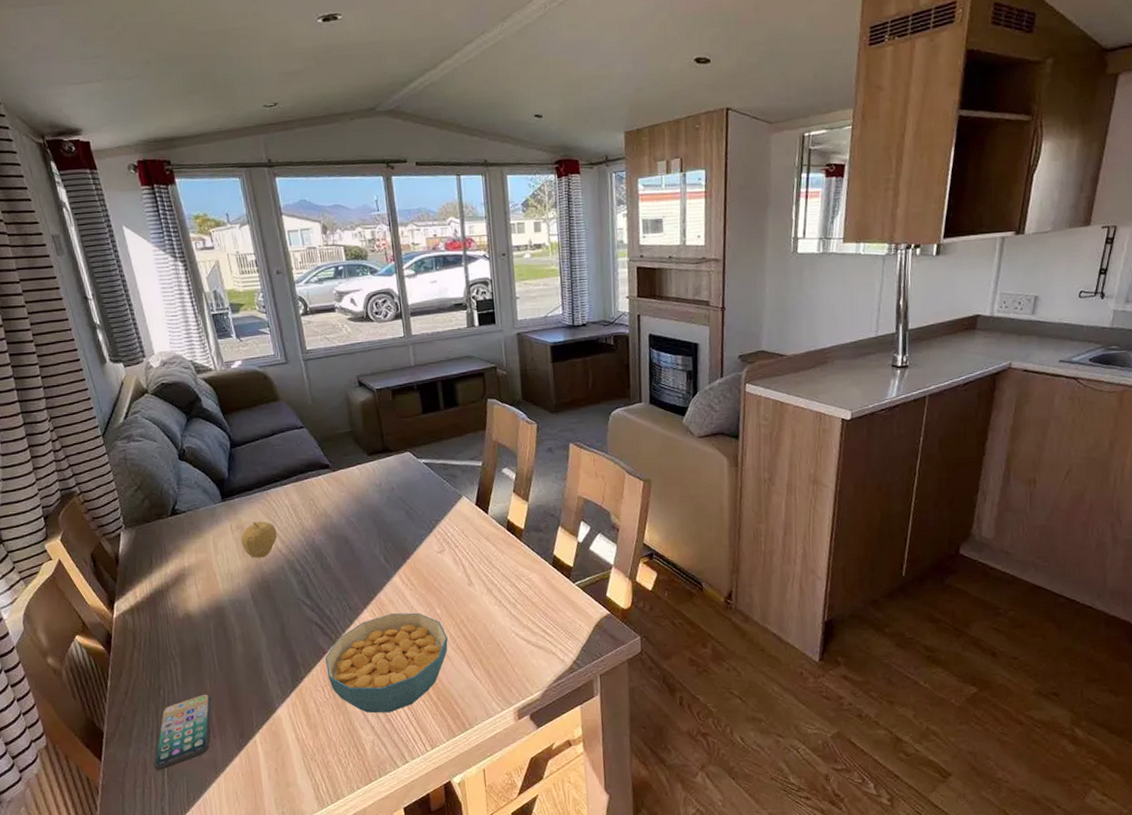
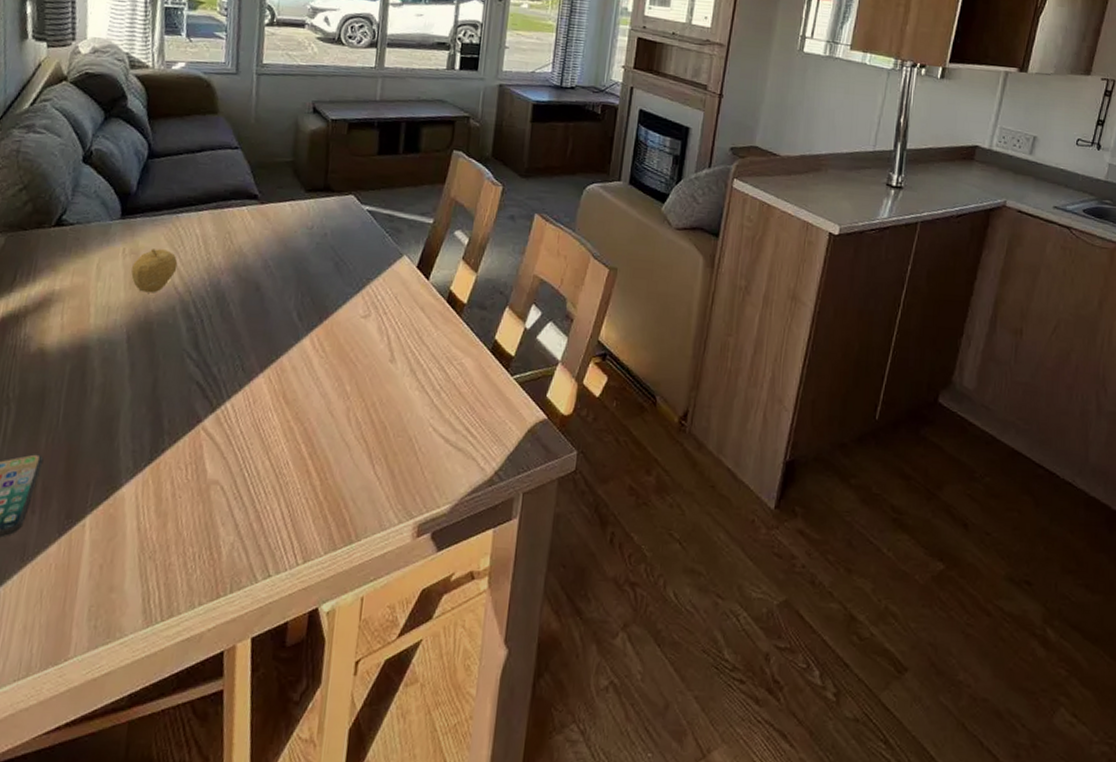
cereal bowl: present [325,612,448,713] -> none [195,383,352,509]

